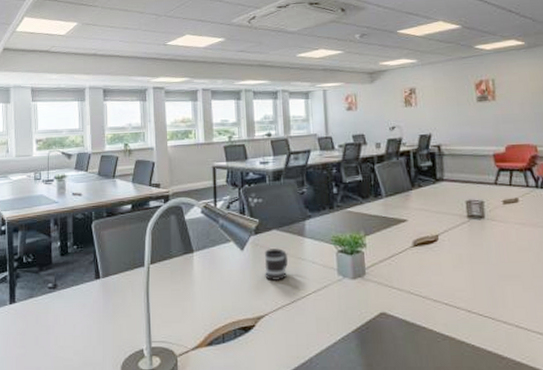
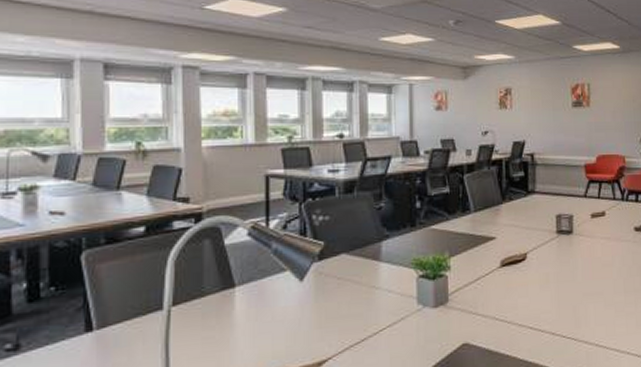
mug: present [264,247,288,281] -> none [329,275,358,316]

